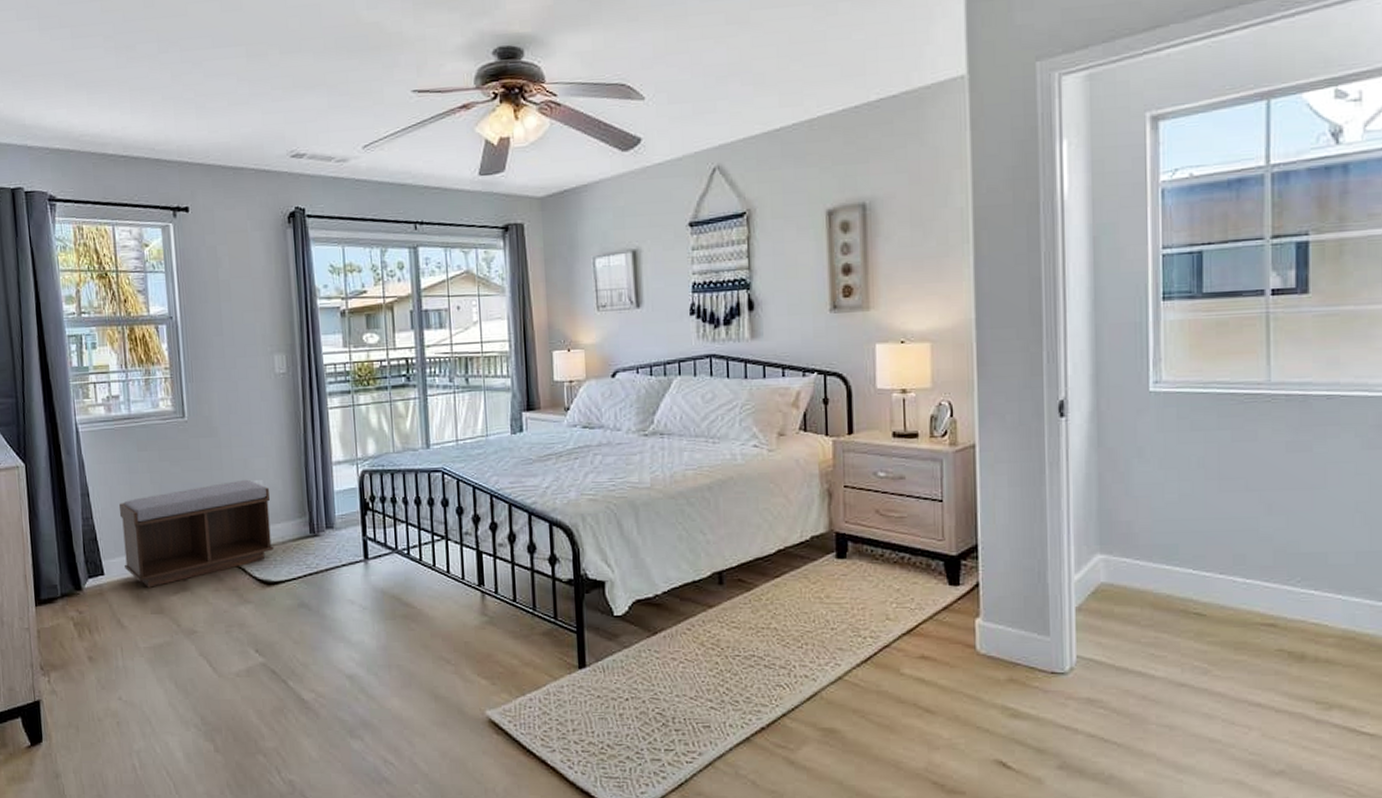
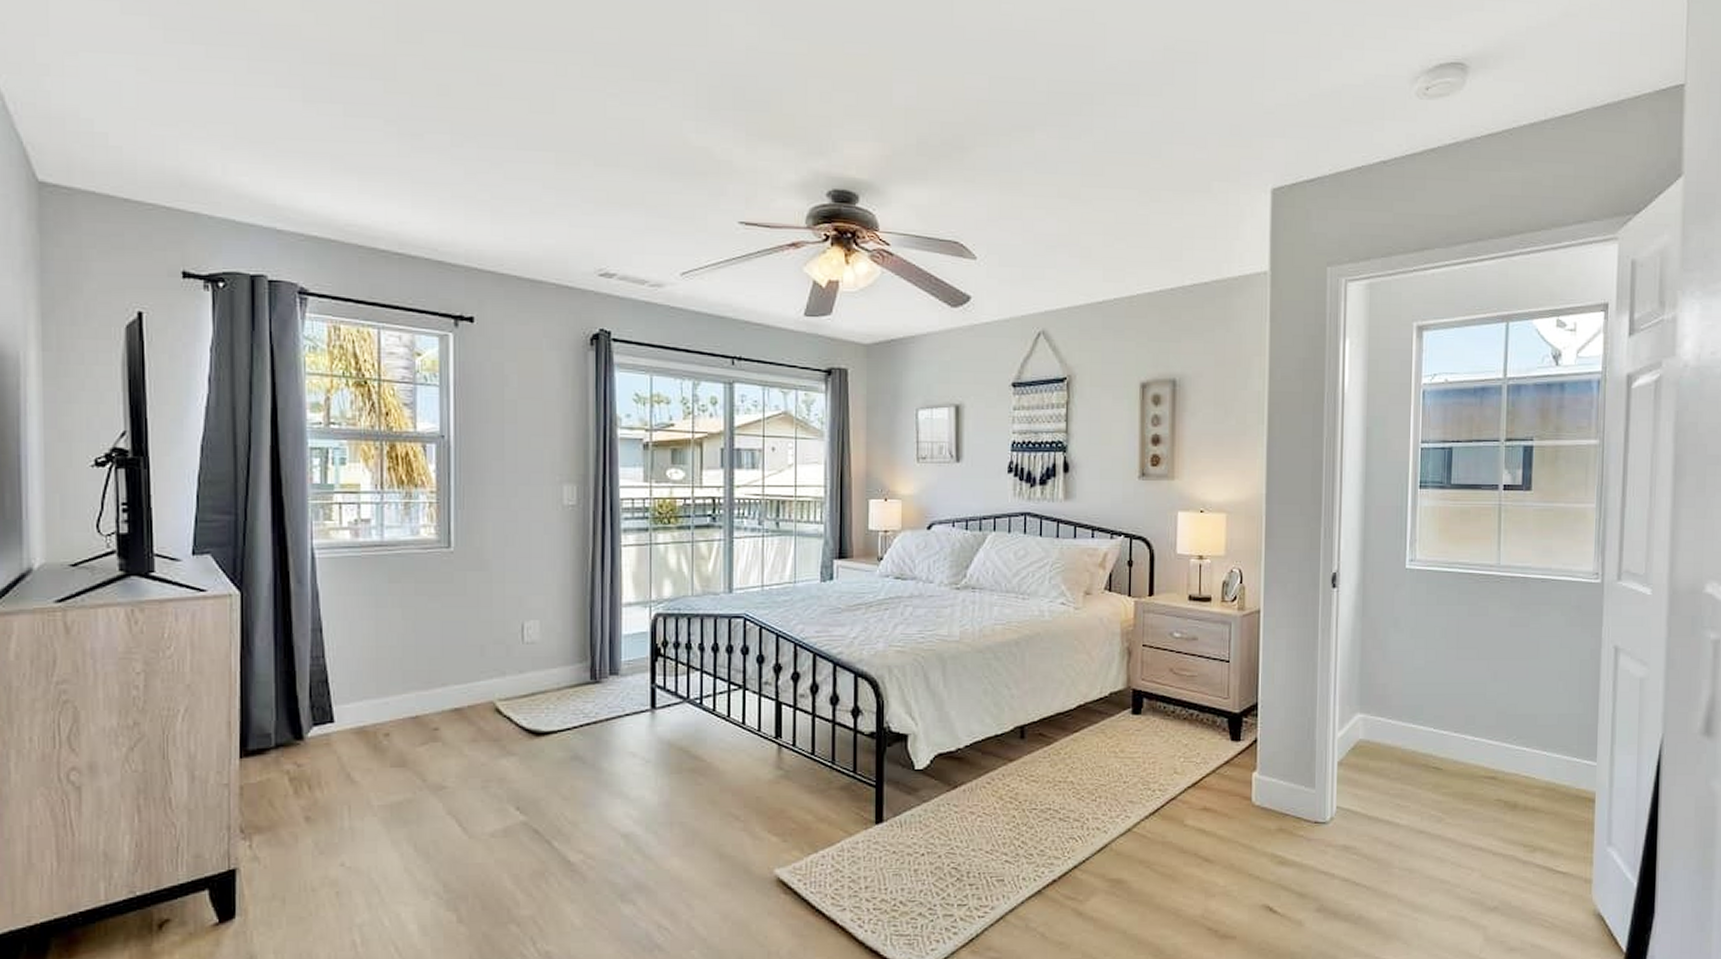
bench: present [119,479,273,588] -> none [361,619,546,737]

